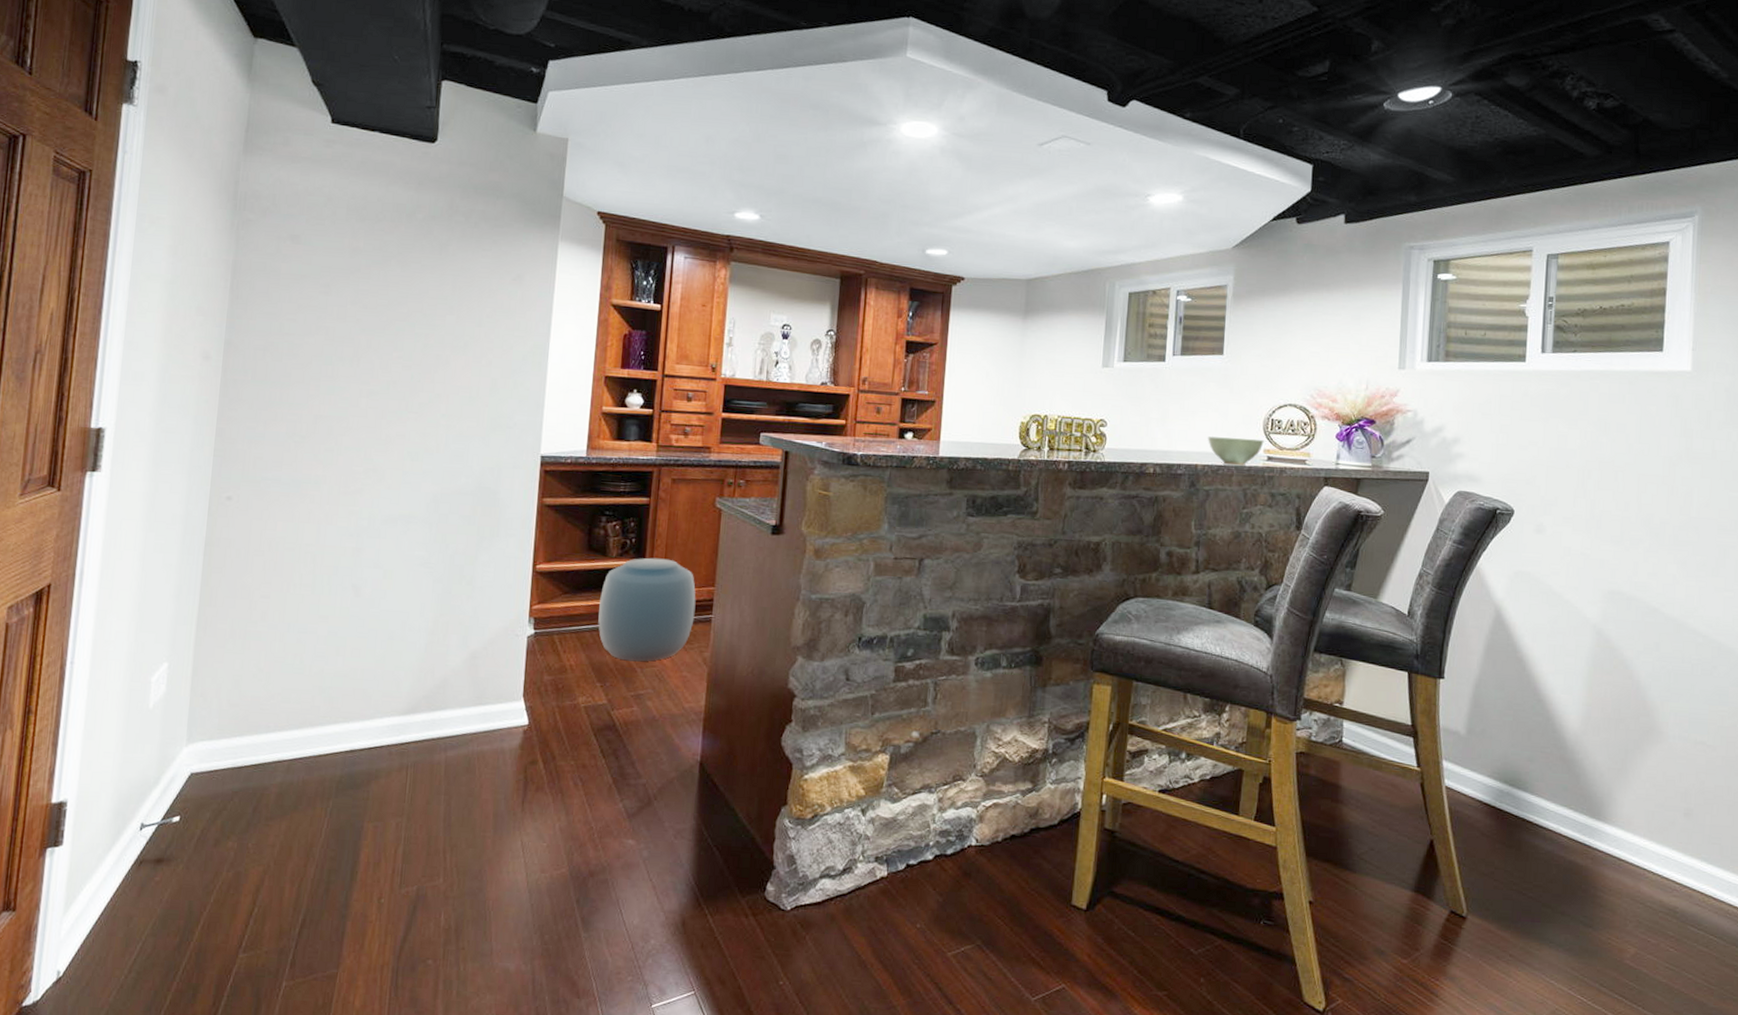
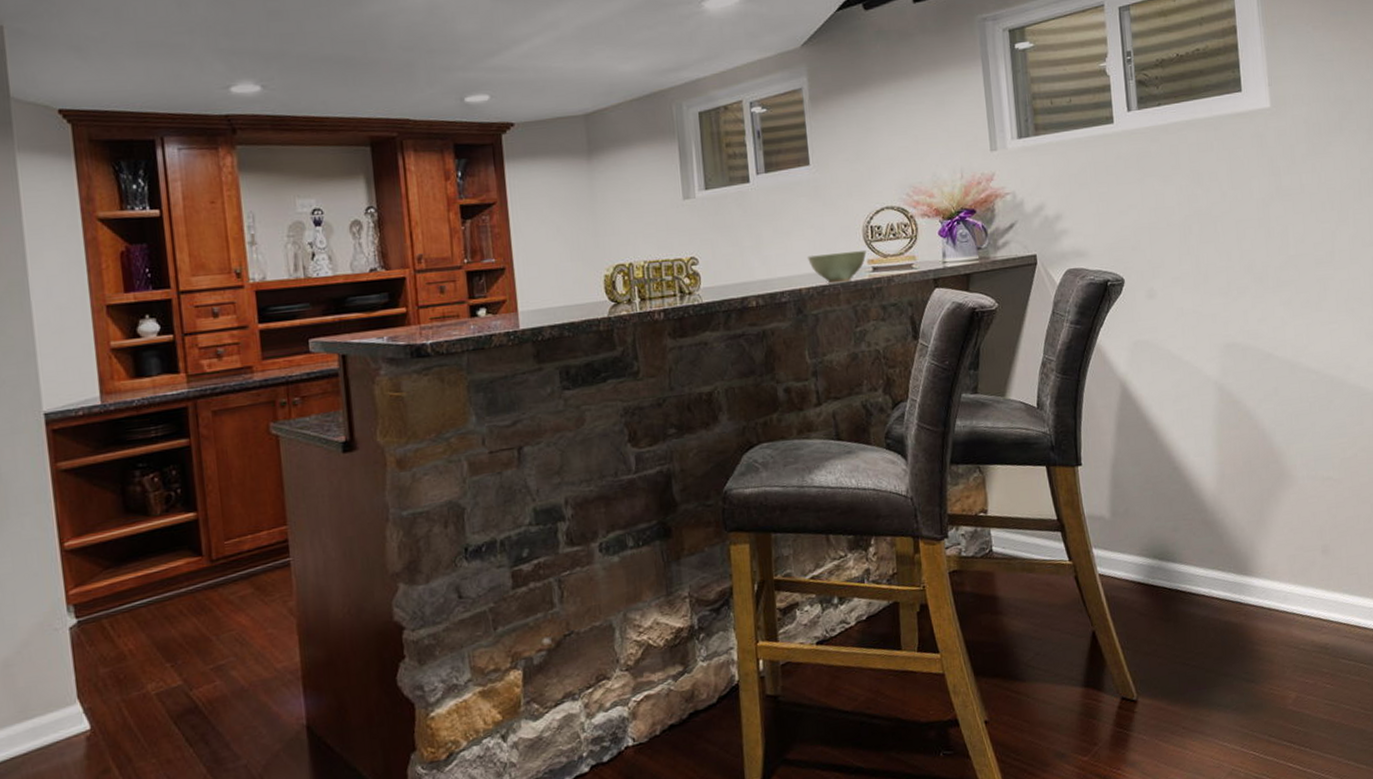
stool: present [598,557,696,662] -> none [150,504,270,631]

